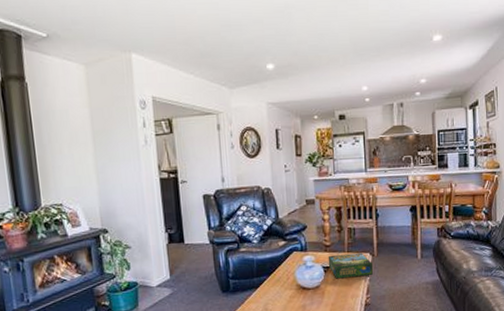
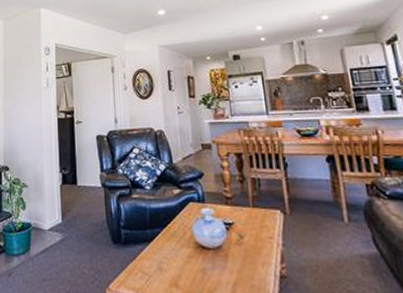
board game: present [328,252,373,279] -> none [229,209,287,240]

